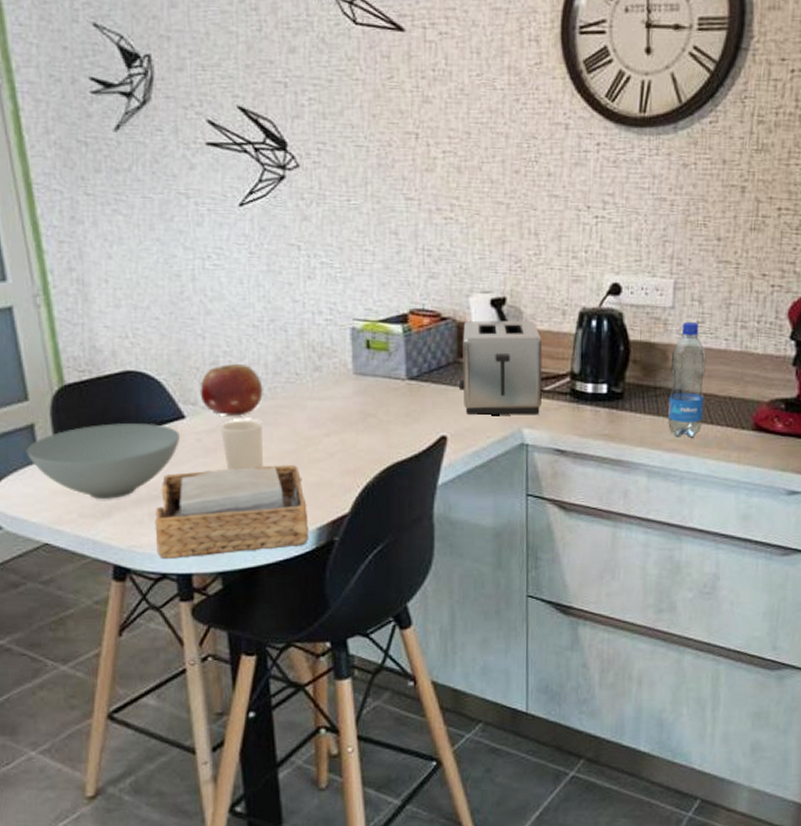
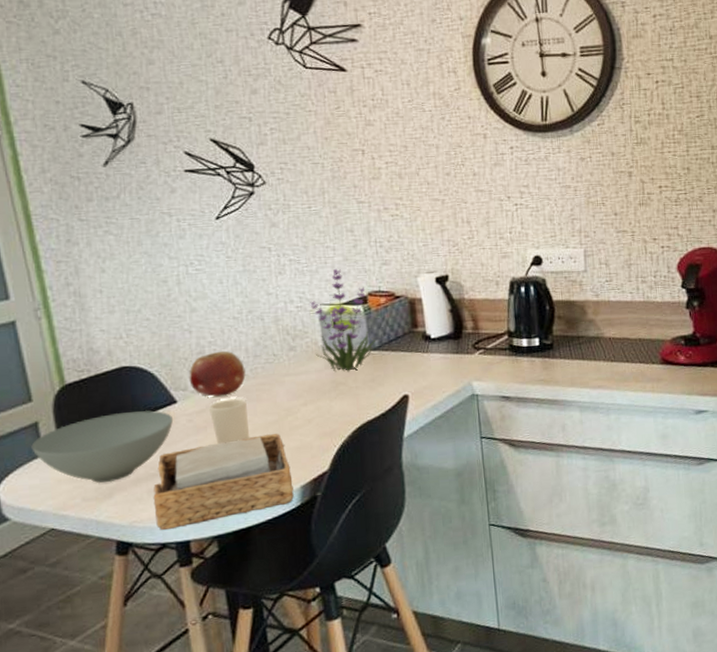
plant: none [341,277,414,403] -> present [310,268,375,372]
toaster: present [458,320,543,416] -> none [414,292,486,376]
bottle: present [668,322,706,438] -> none [588,282,620,376]

